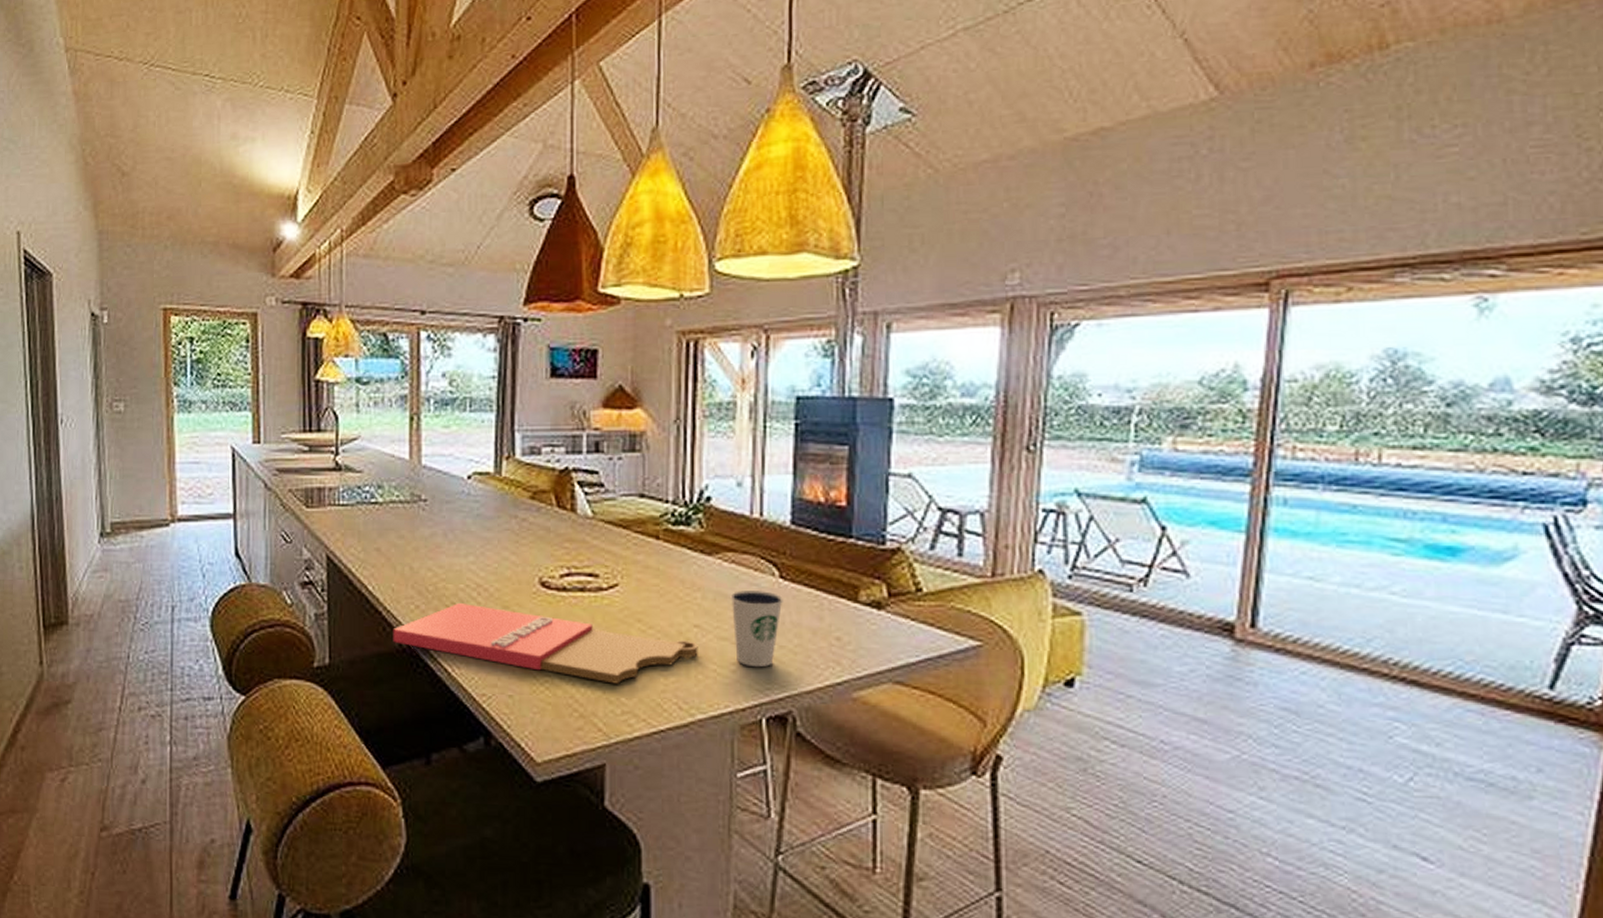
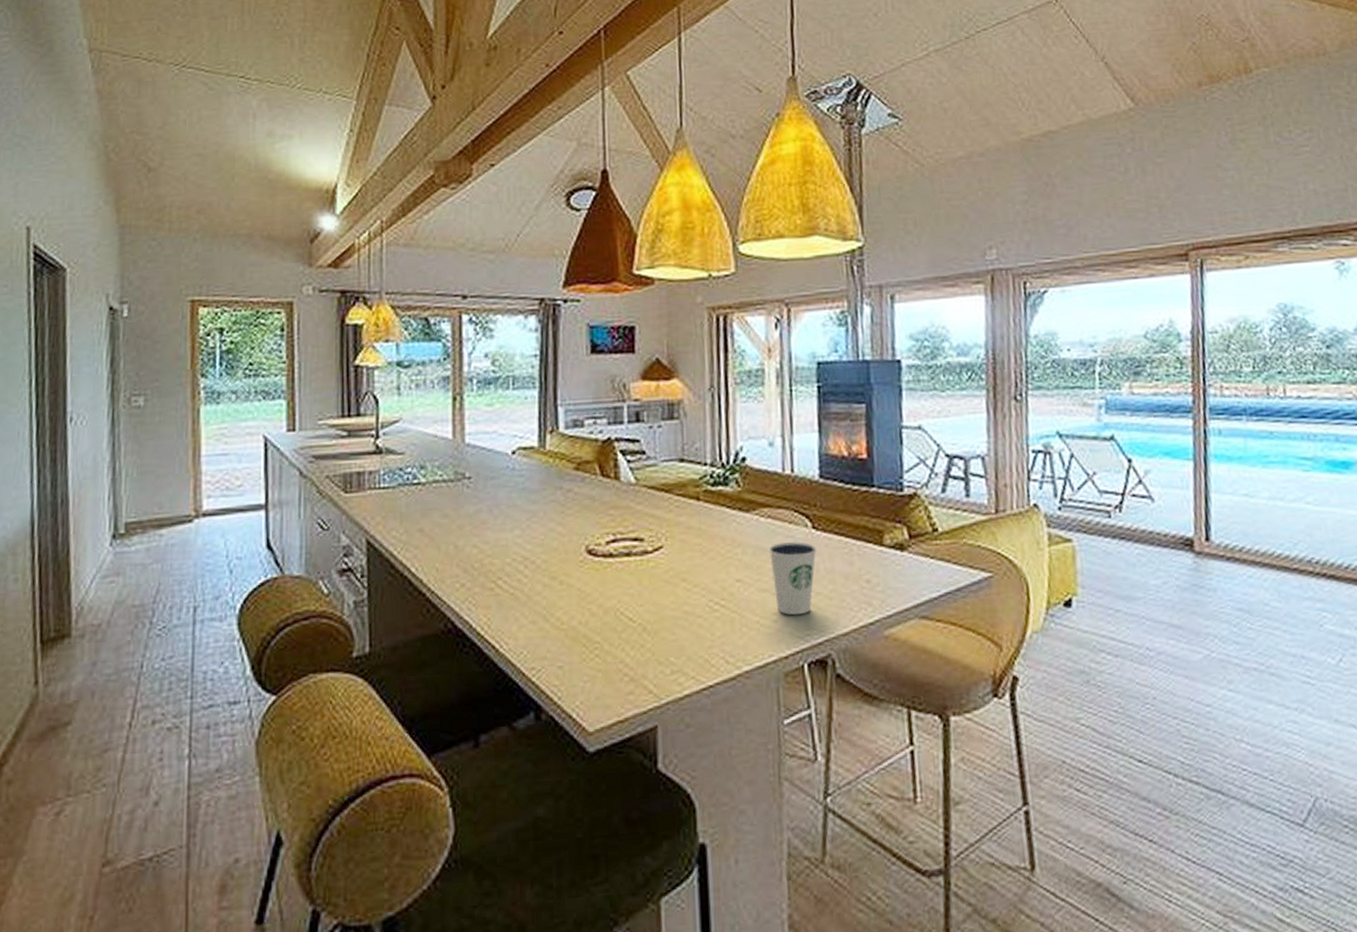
cutting board: present [393,602,698,684] -> none [437,577,742,645]

